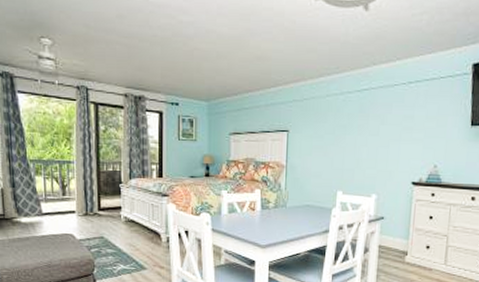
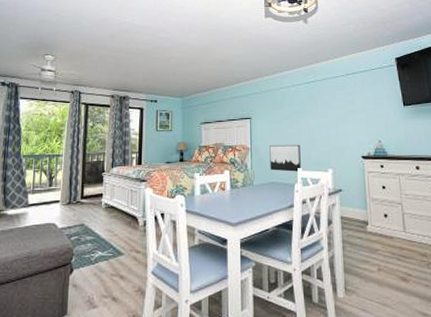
wall art: none [306,163,343,195] -> present [269,144,301,172]

